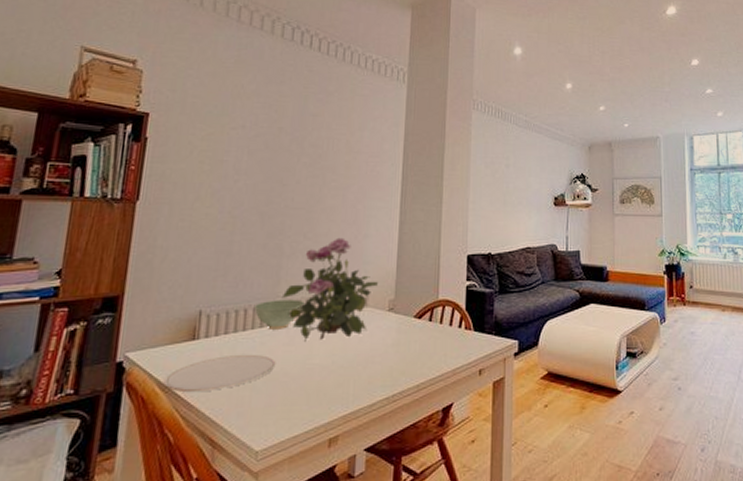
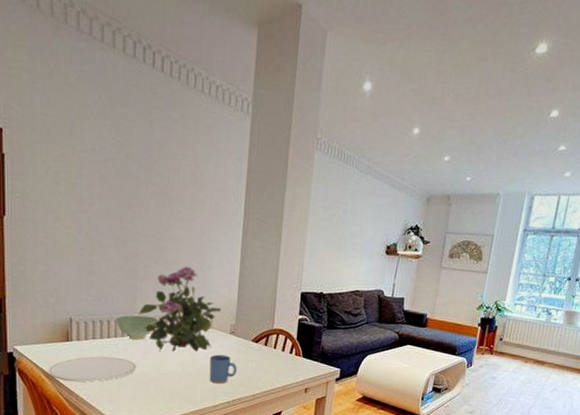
mug: none [364,337,397,376] -> present [209,354,237,384]

